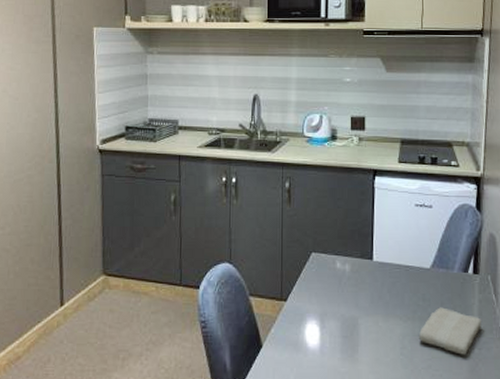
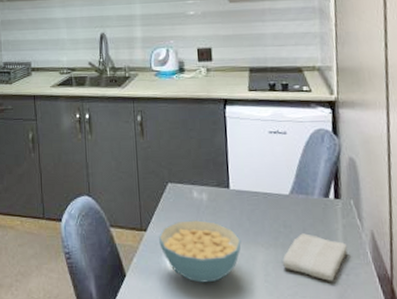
cereal bowl: none [299,291,380,355] -> present [159,220,241,283]

